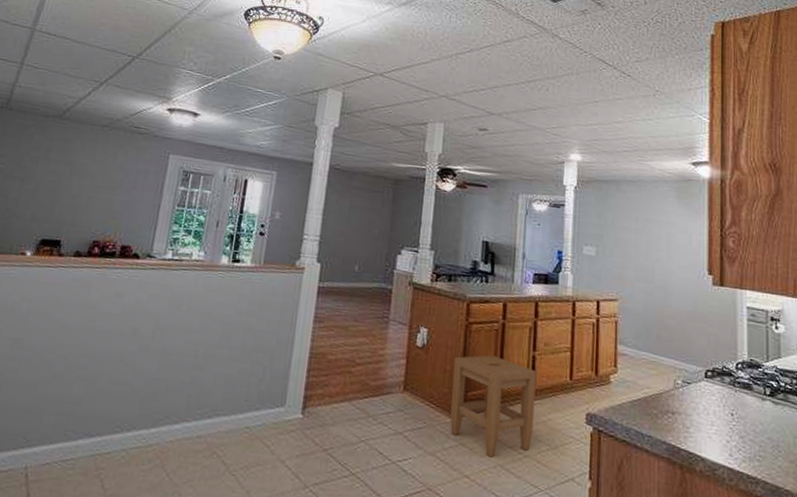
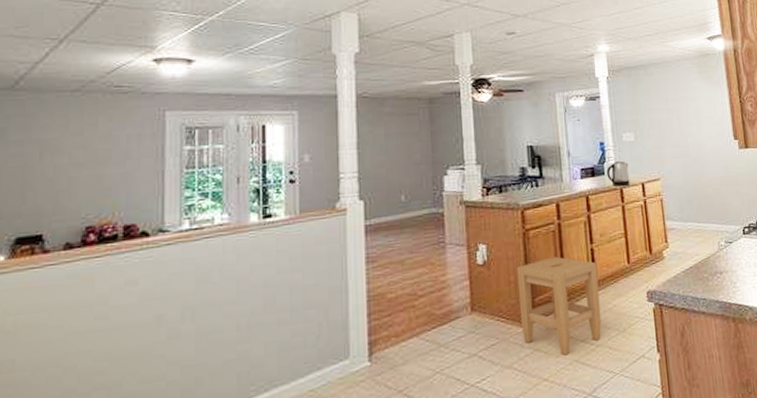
kettle: none [561,272,585,301] -> present [607,160,630,188]

